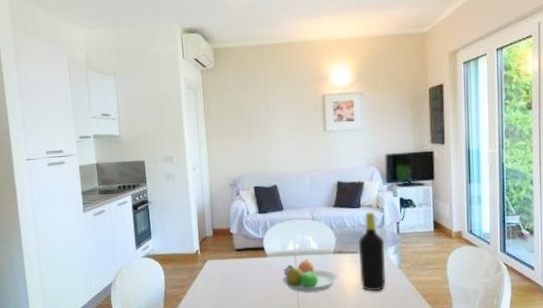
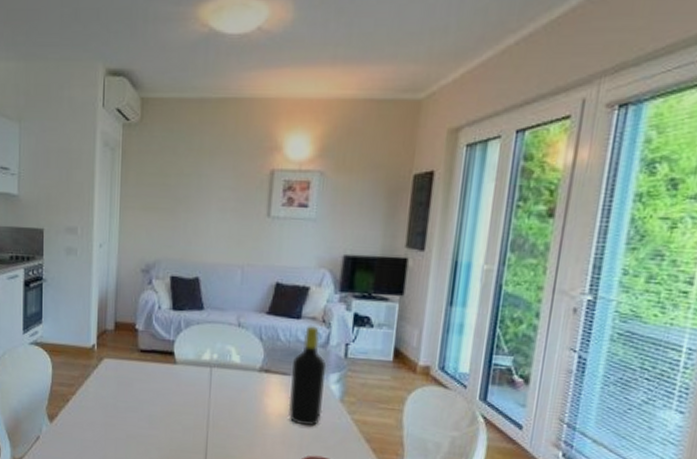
fruit bowl: present [282,259,338,293] -> none [191,374,262,415]

